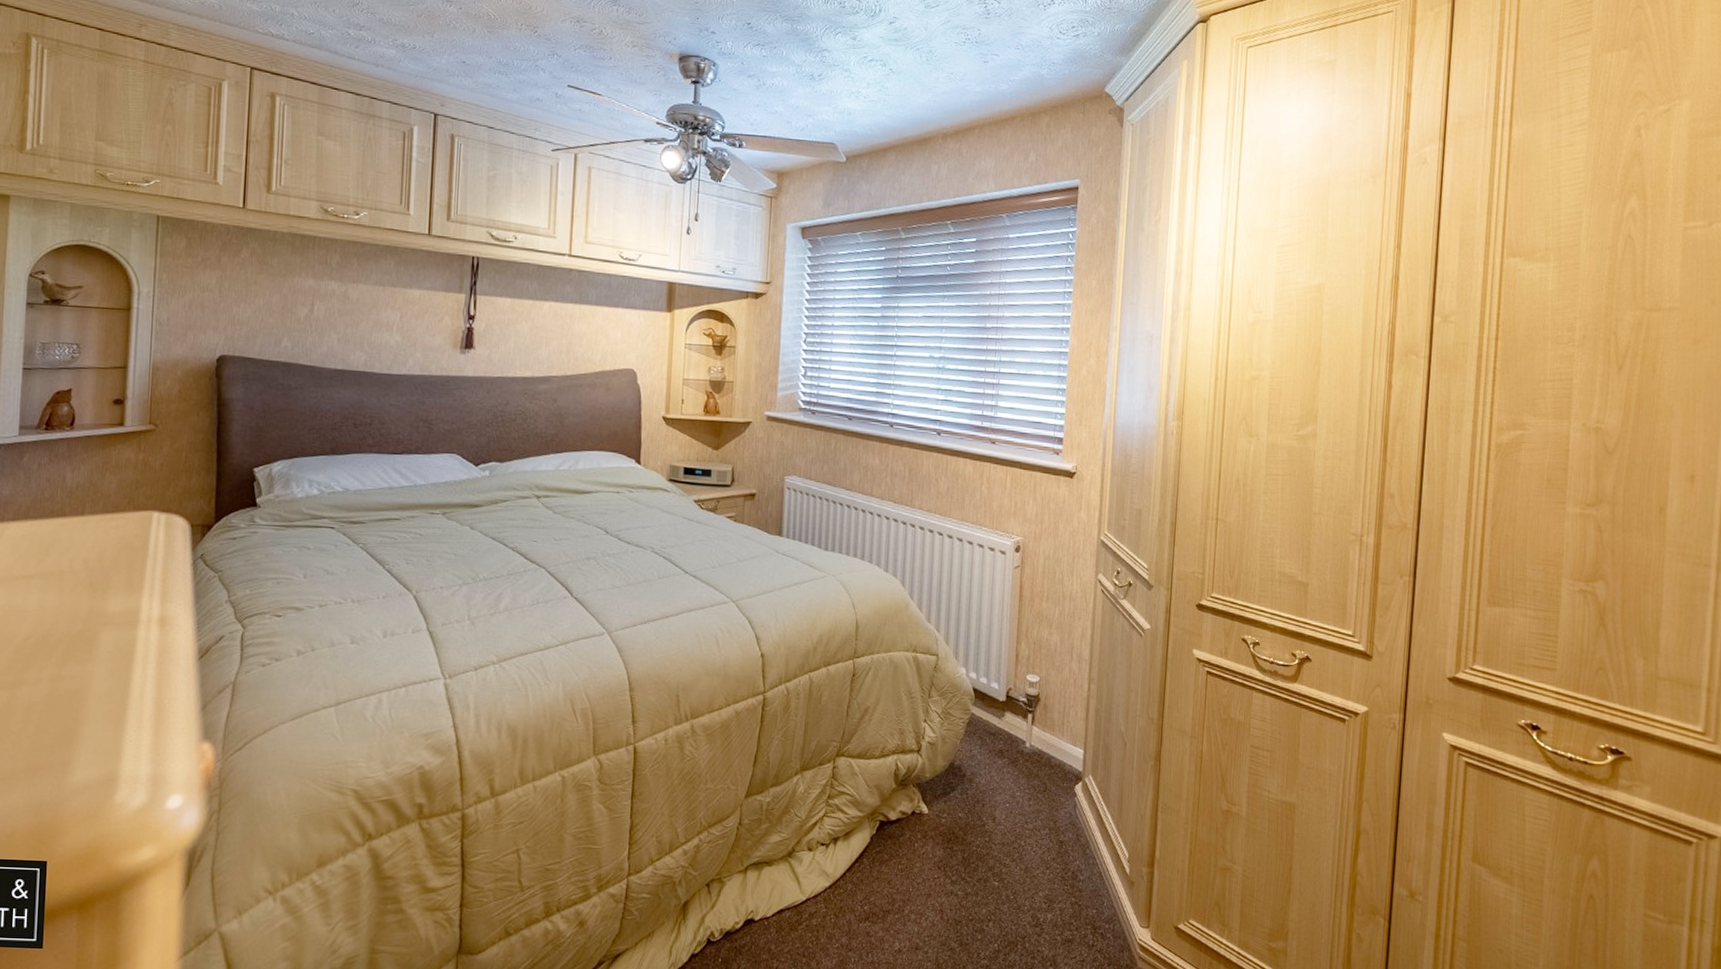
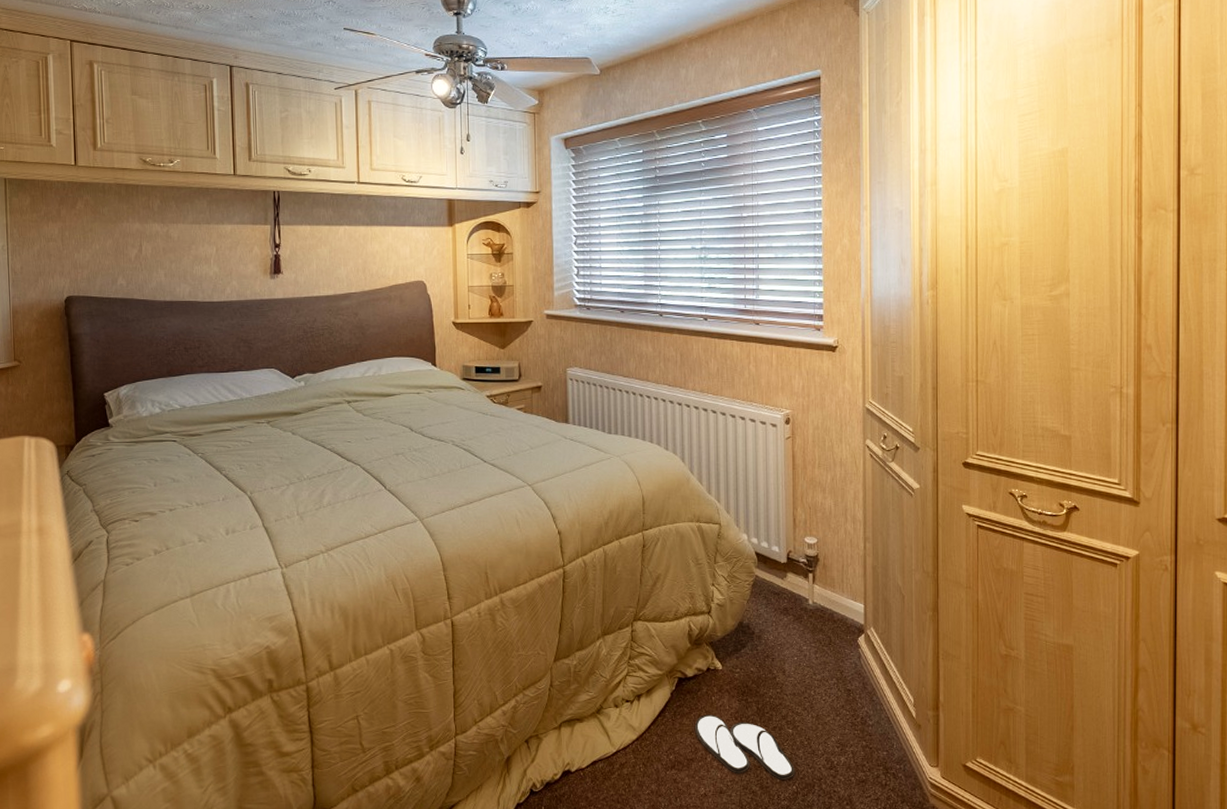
slippers: none [894,862,998,937] -> present [695,714,795,780]

